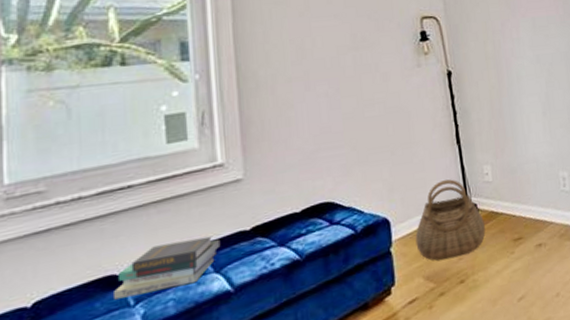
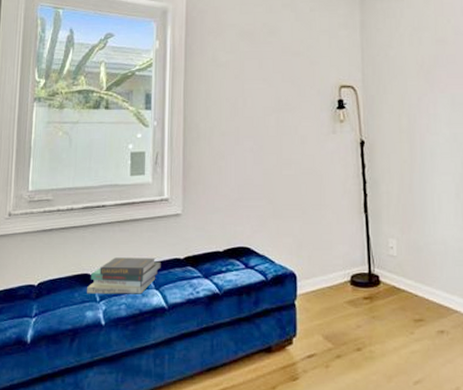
basket: present [415,179,486,261] -> none [318,246,386,324]

